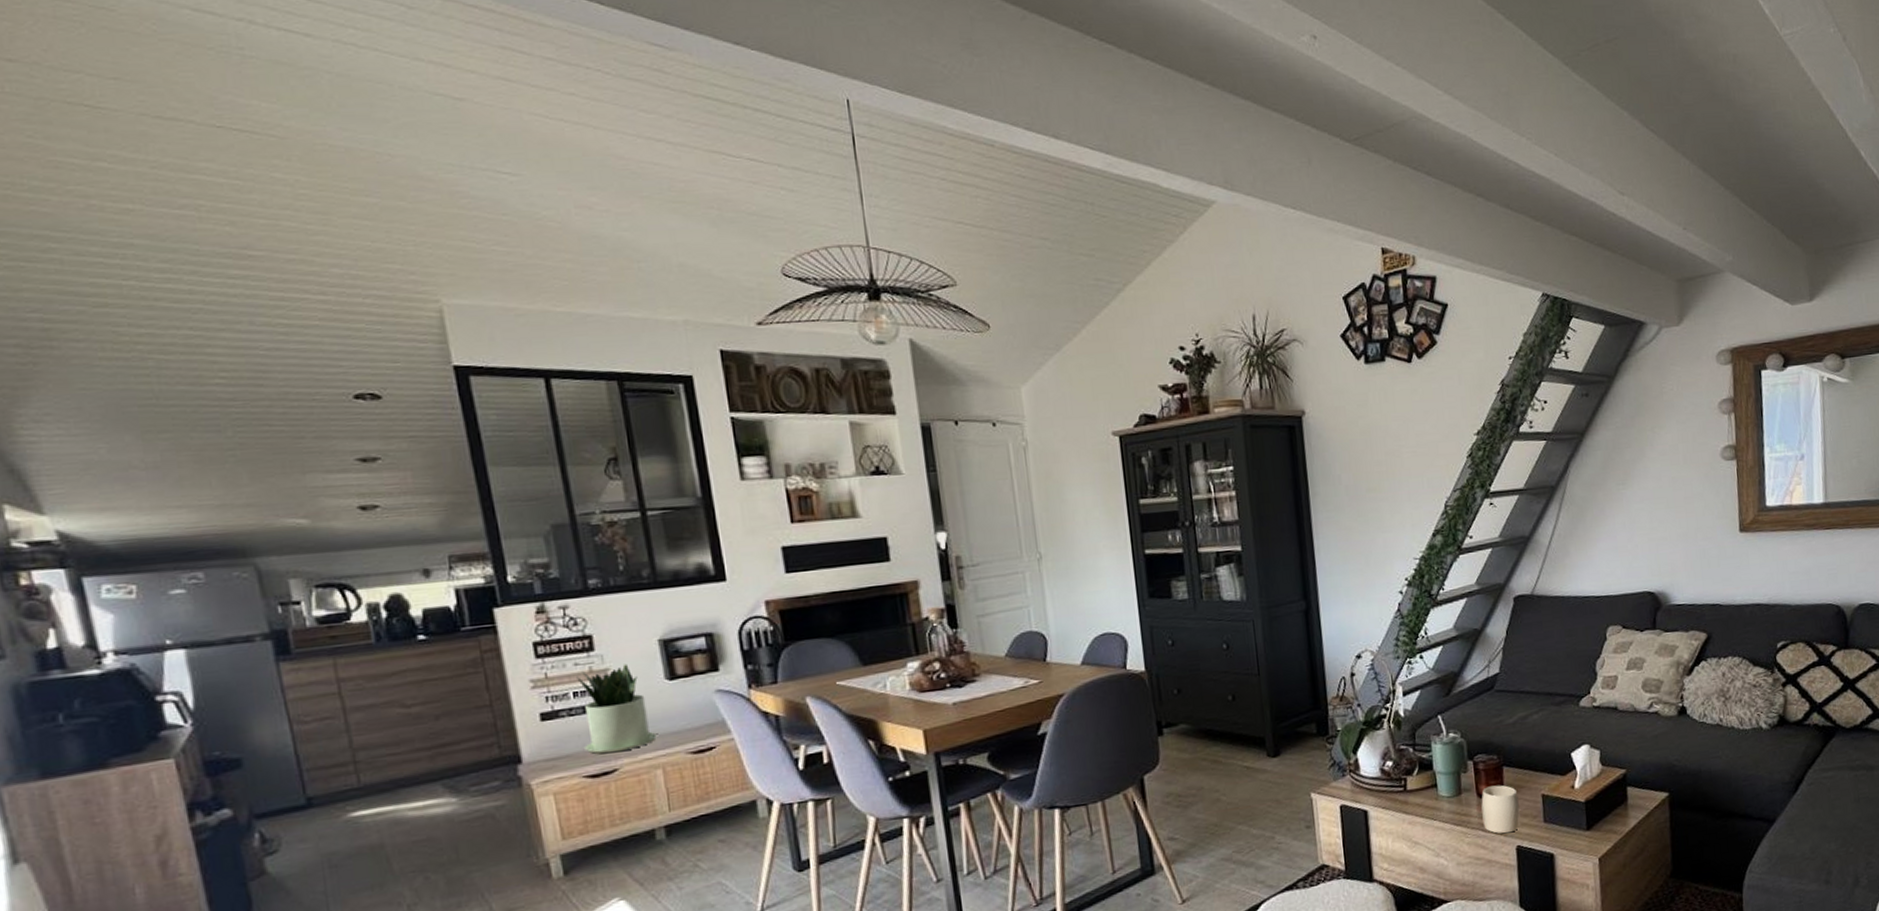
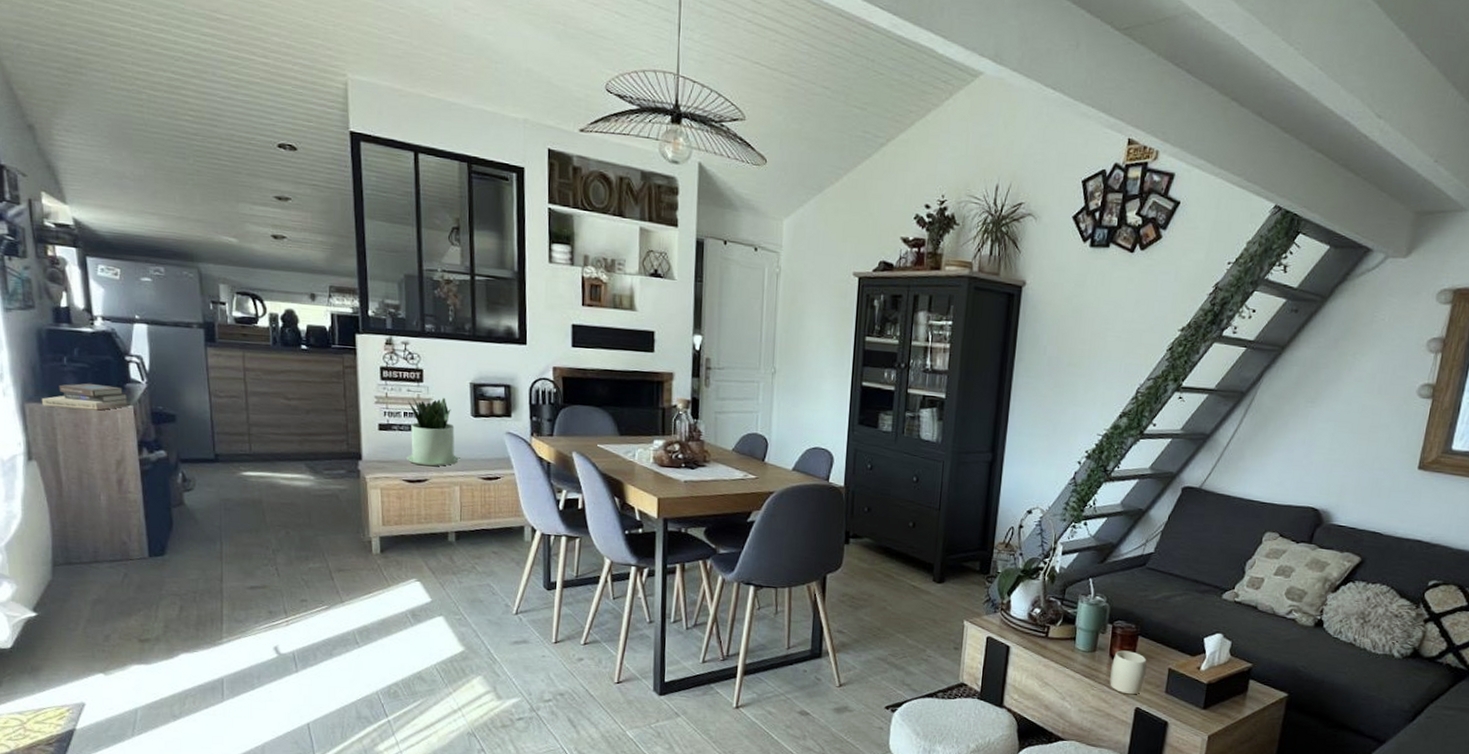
books: none [26,738,167,786] -> present [41,383,128,411]

